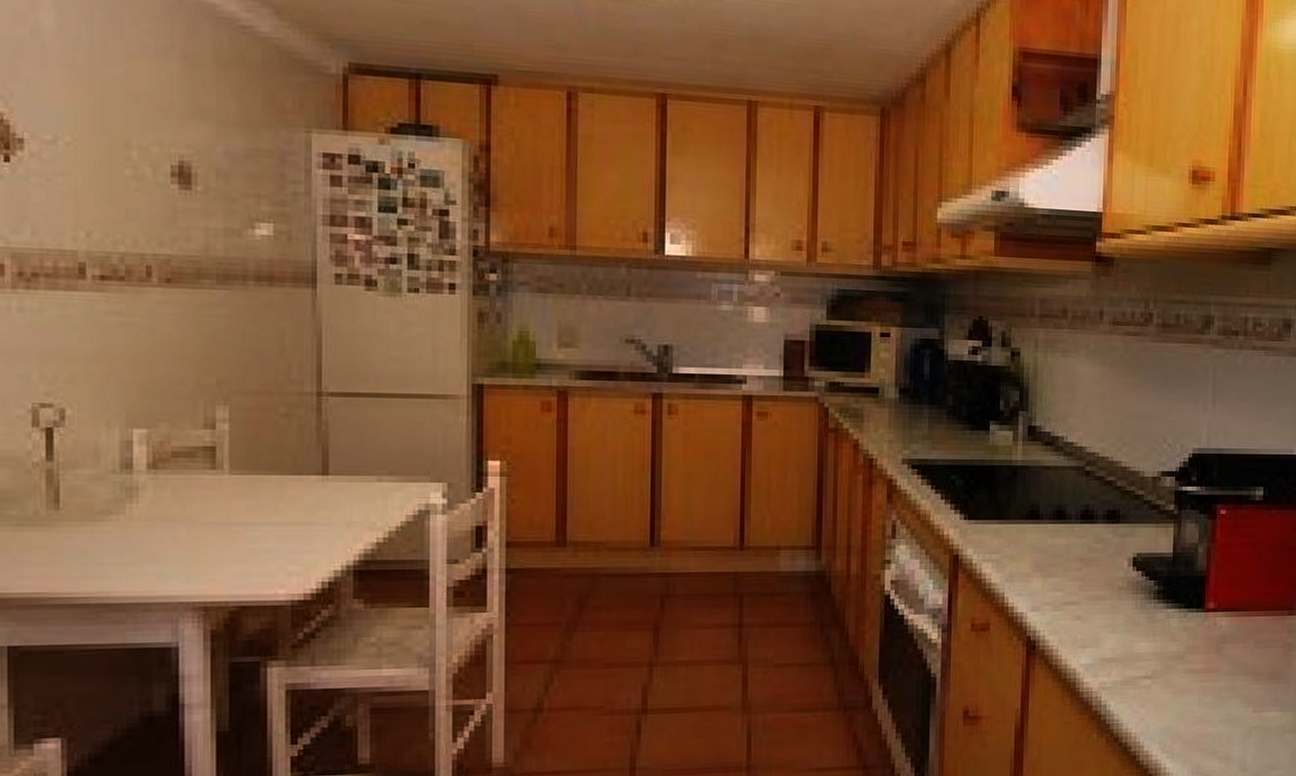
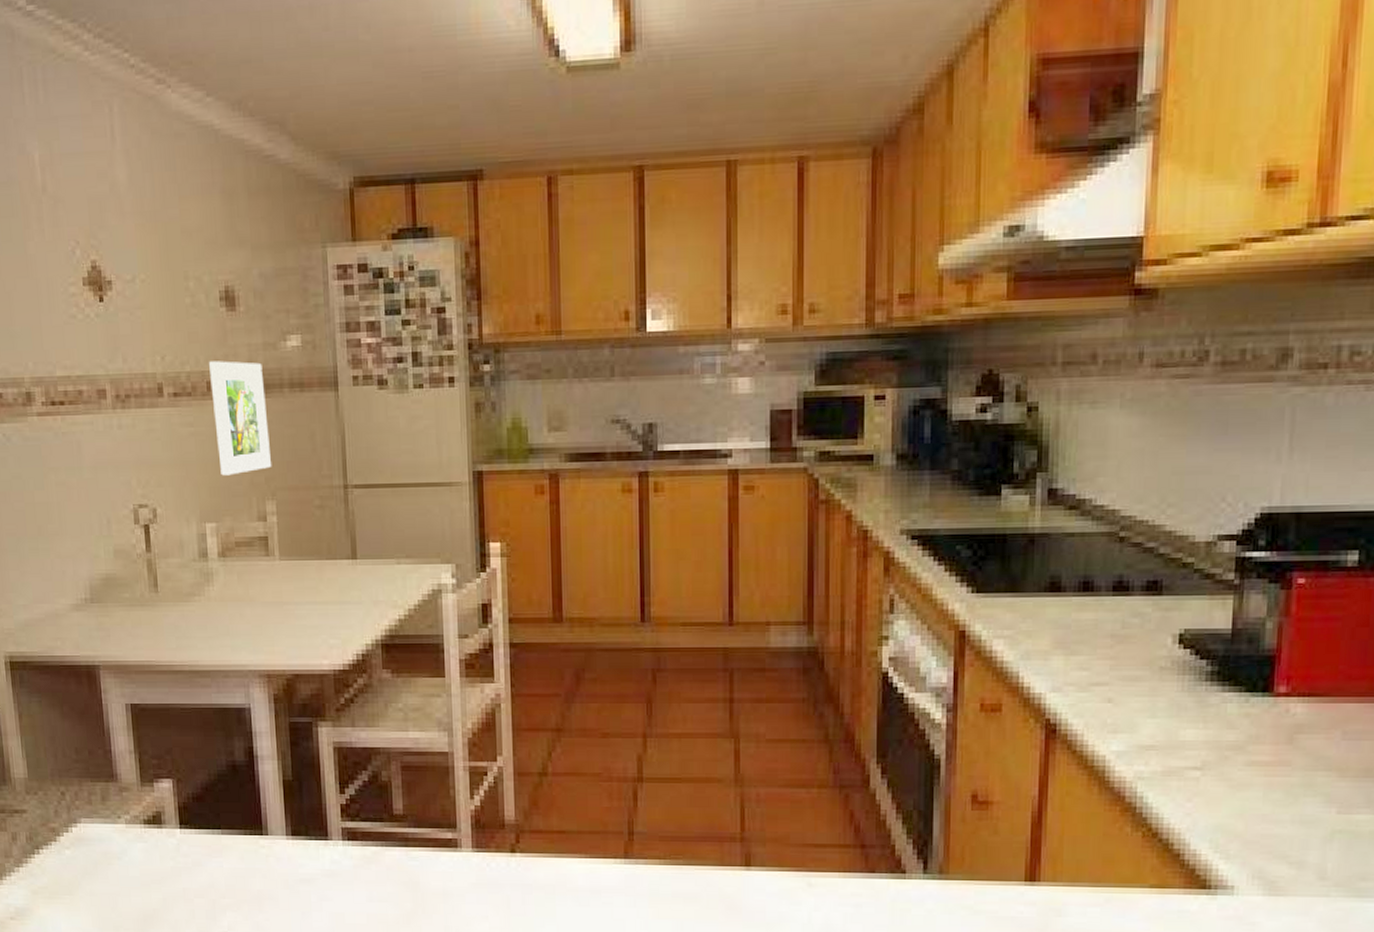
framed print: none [152,243,227,375] -> present [209,361,272,476]

